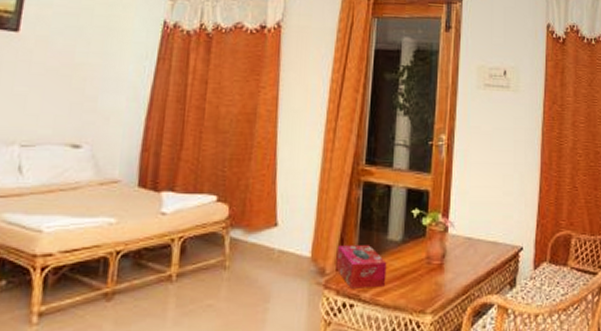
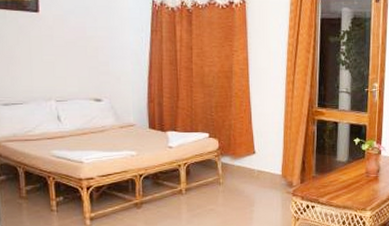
tissue box: present [336,245,387,289] -> none [300,165,337,195]

